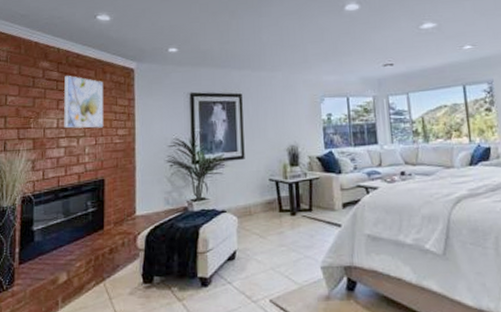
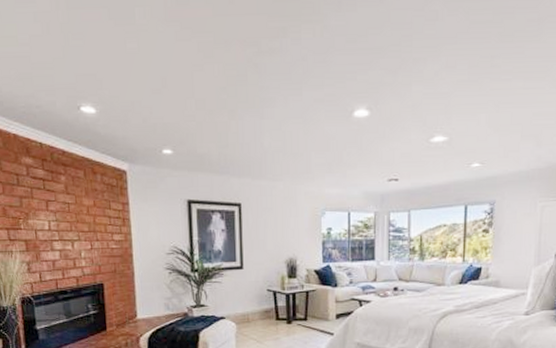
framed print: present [64,76,104,129] -> none [51,175,98,232]

